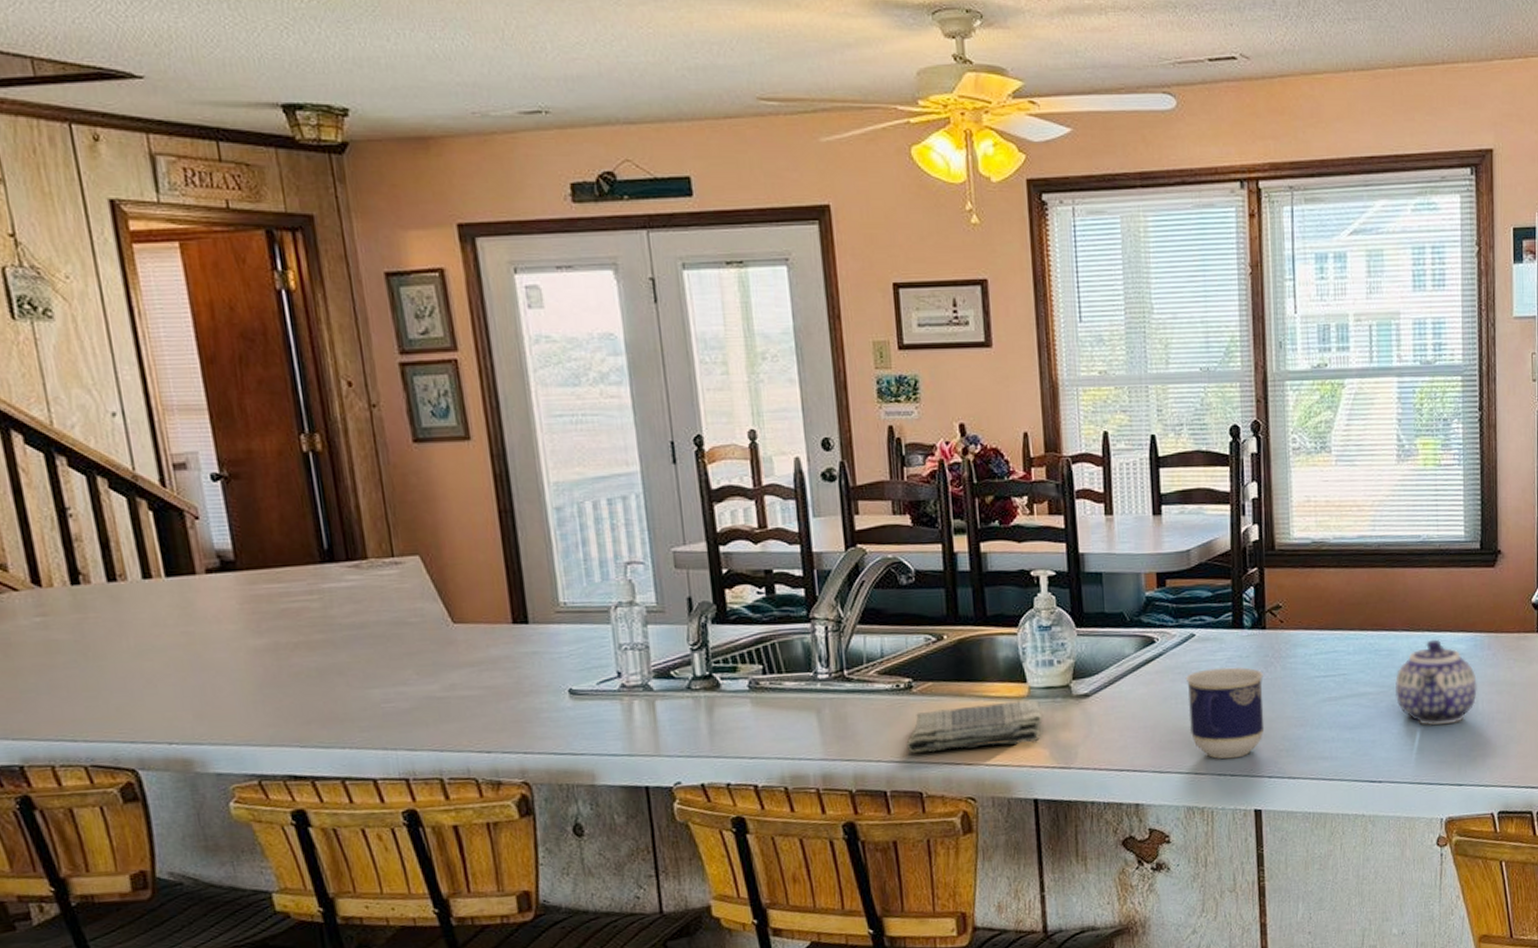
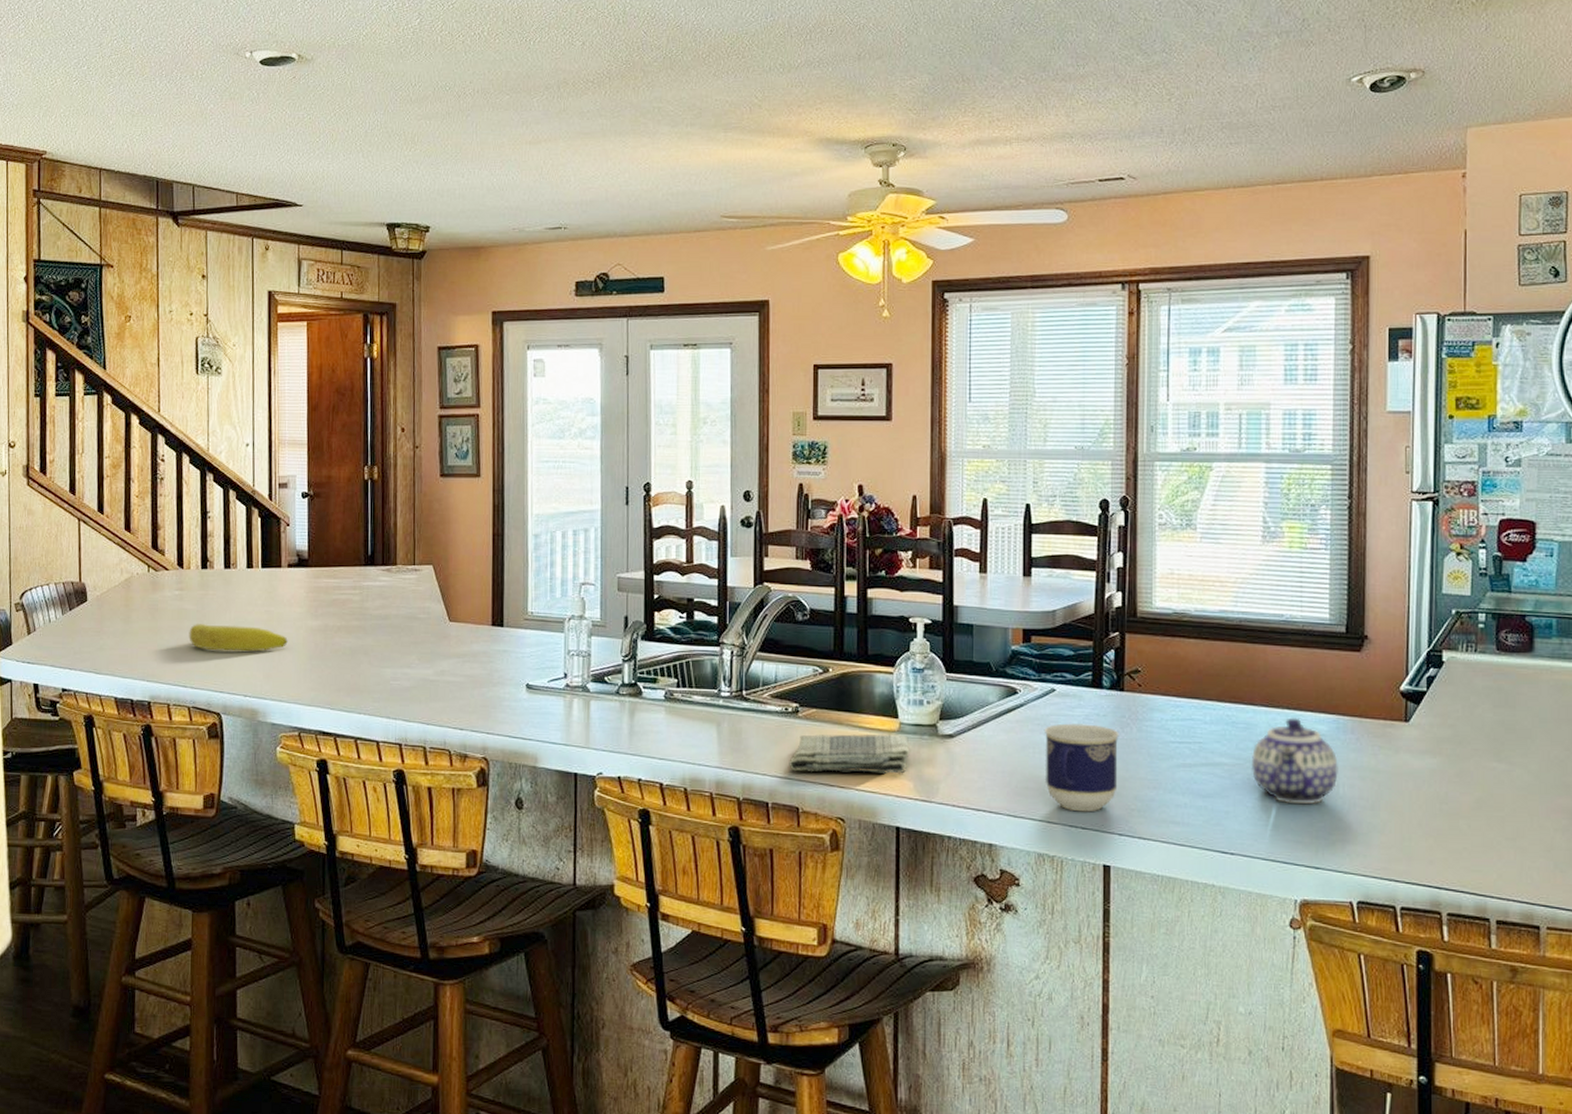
fruit: none [66,654,223,691] -> present [189,624,288,652]

